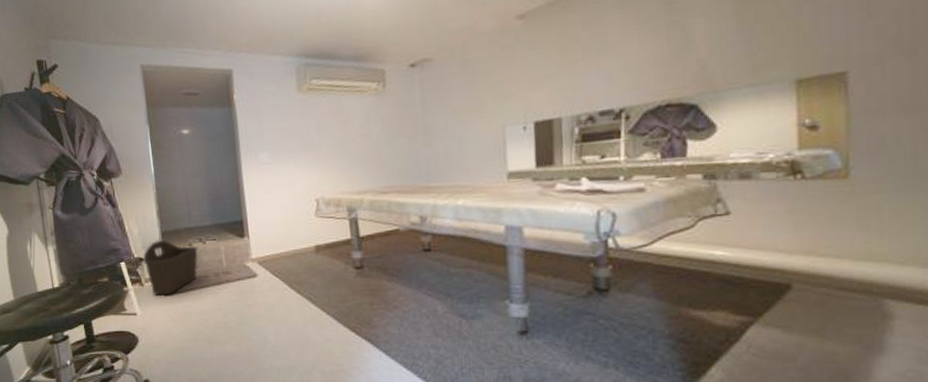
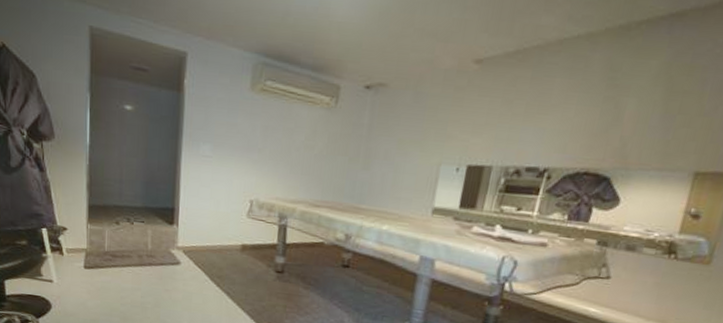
wicker basket: present [143,239,198,296] -> none [66,212,124,268]

